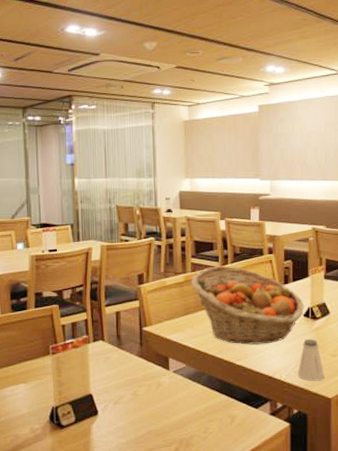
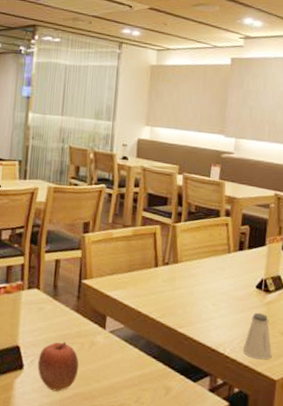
apple: none [110,385,149,432] -> present [37,341,79,392]
fruit basket: present [190,266,304,345] -> none [138,223,258,313]

